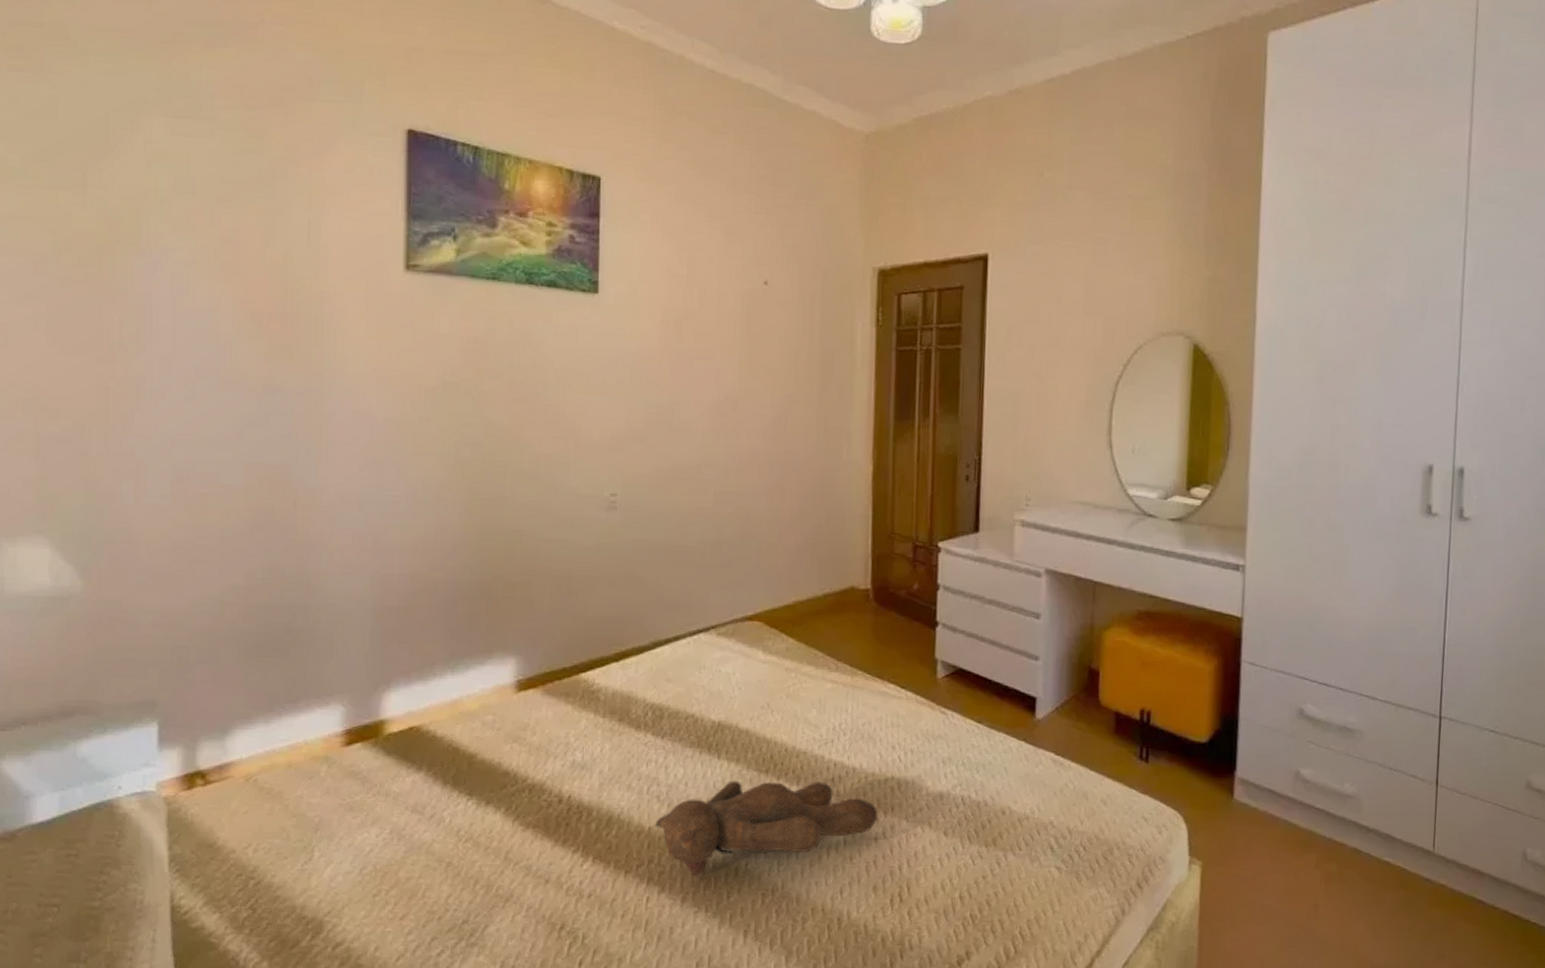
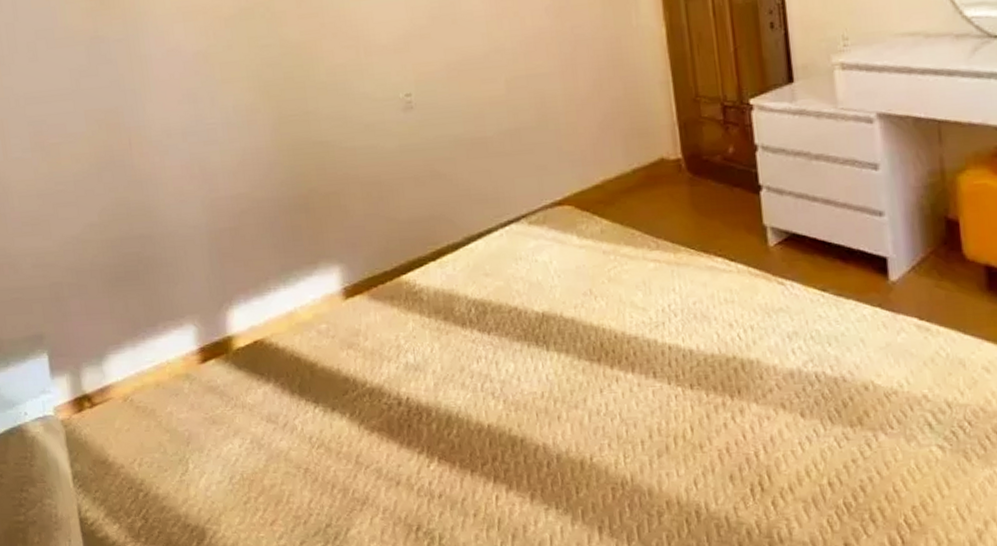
teddy bear: present [654,780,878,877] -> none [492,367,725,473]

